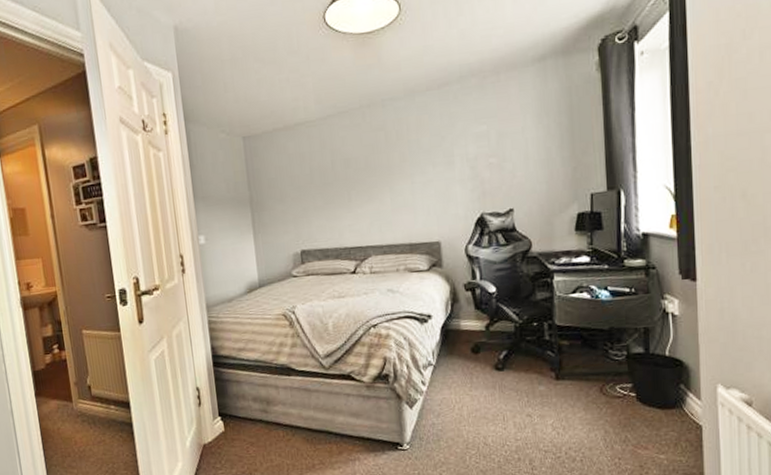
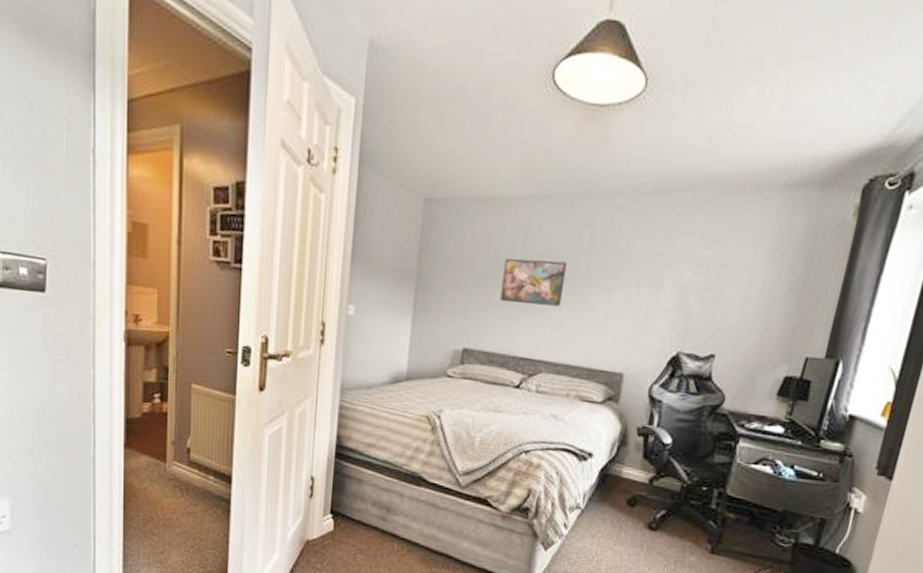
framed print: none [319,161,373,205] -> present [500,258,568,307]

